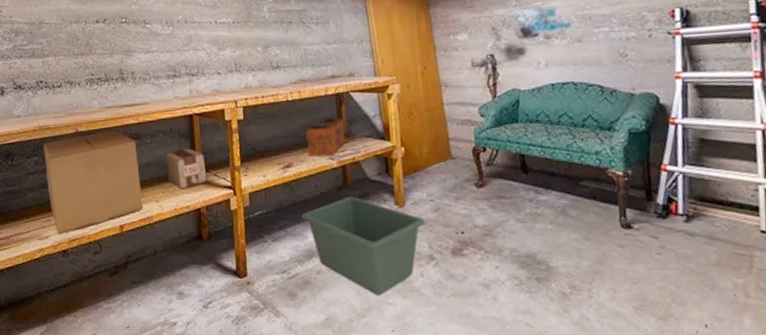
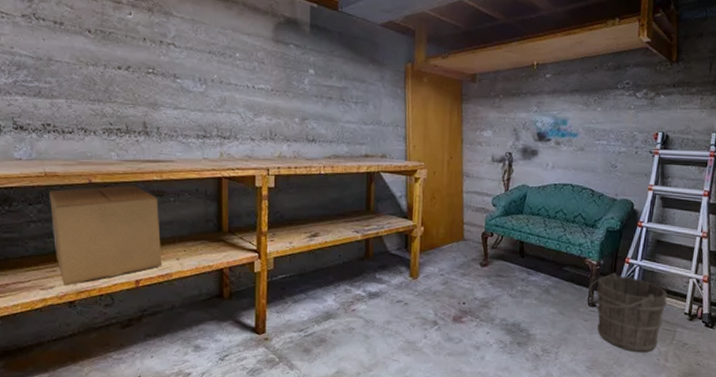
box: present [165,148,207,190] -> none [190,210,232,250]
storage bin: present [301,196,425,295] -> none [323,267,434,353]
tool box: present [305,117,346,157] -> none [334,193,372,229]
bucket: none [618,185,732,287] -> present [589,273,668,353]

